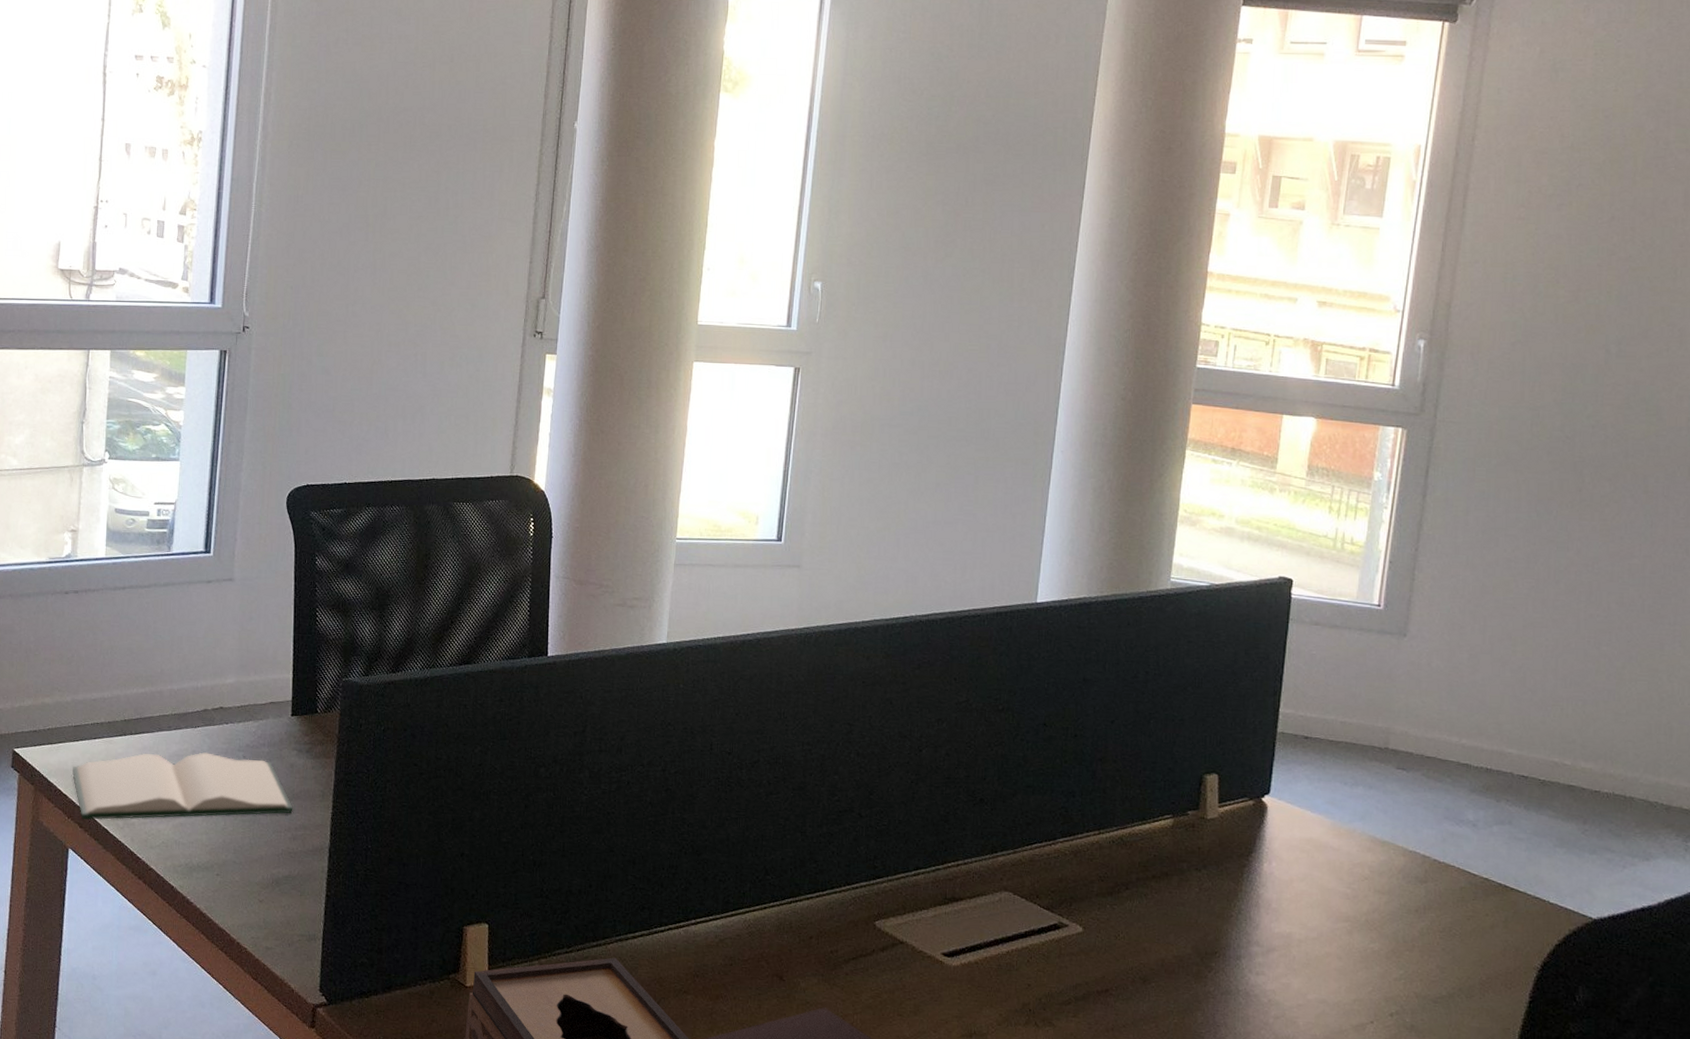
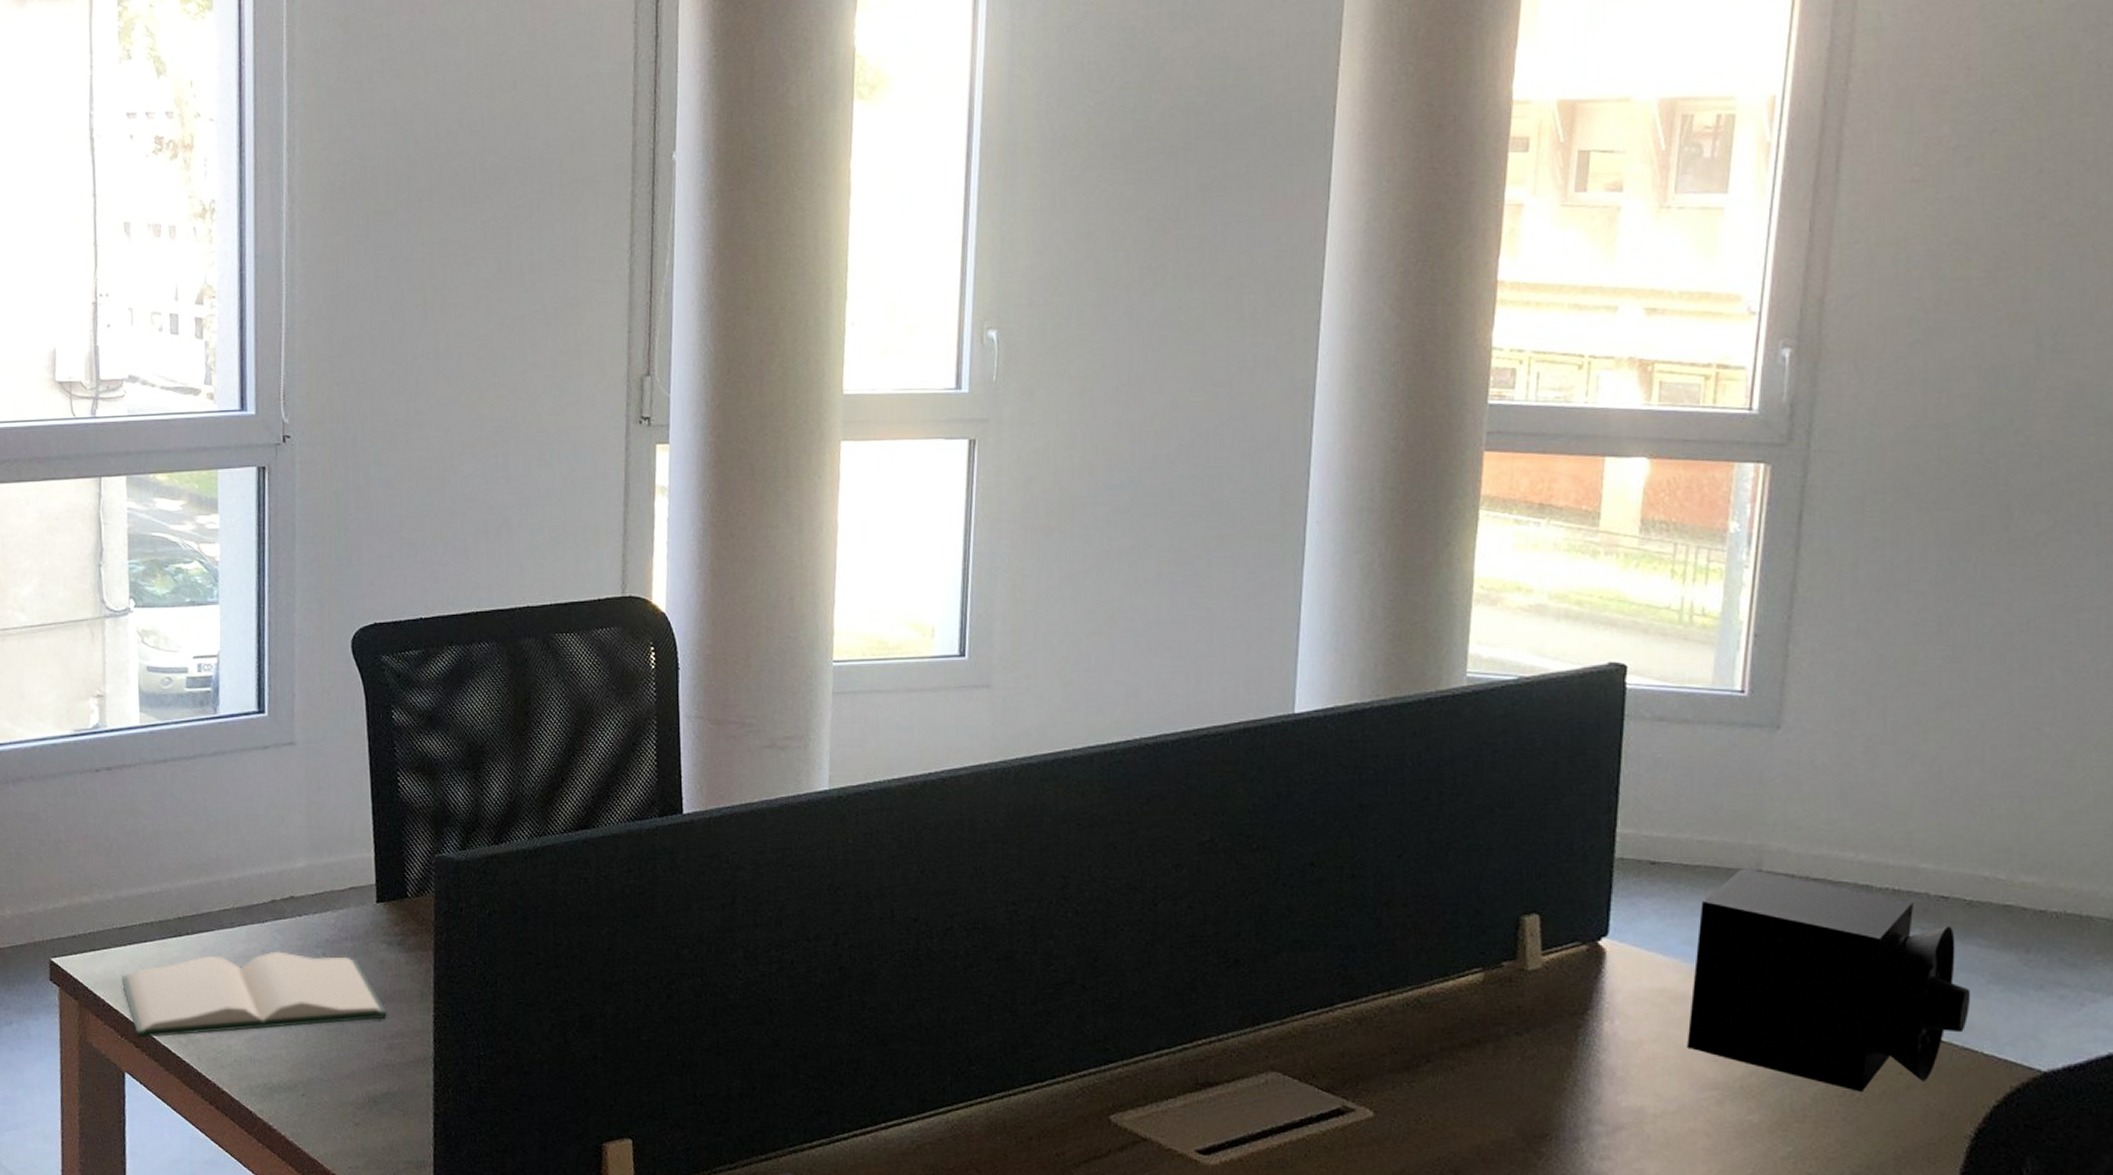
speaker: none [1326,744,1542,929] -> present [1687,867,1971,1092]

